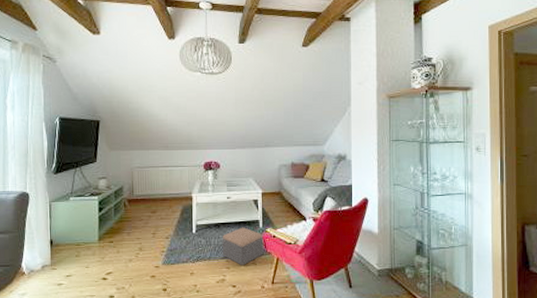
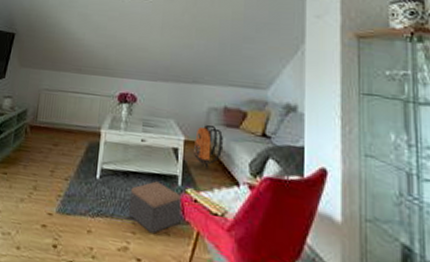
backpack: none [270,178,292,212] -> present [194,124,223,170]

